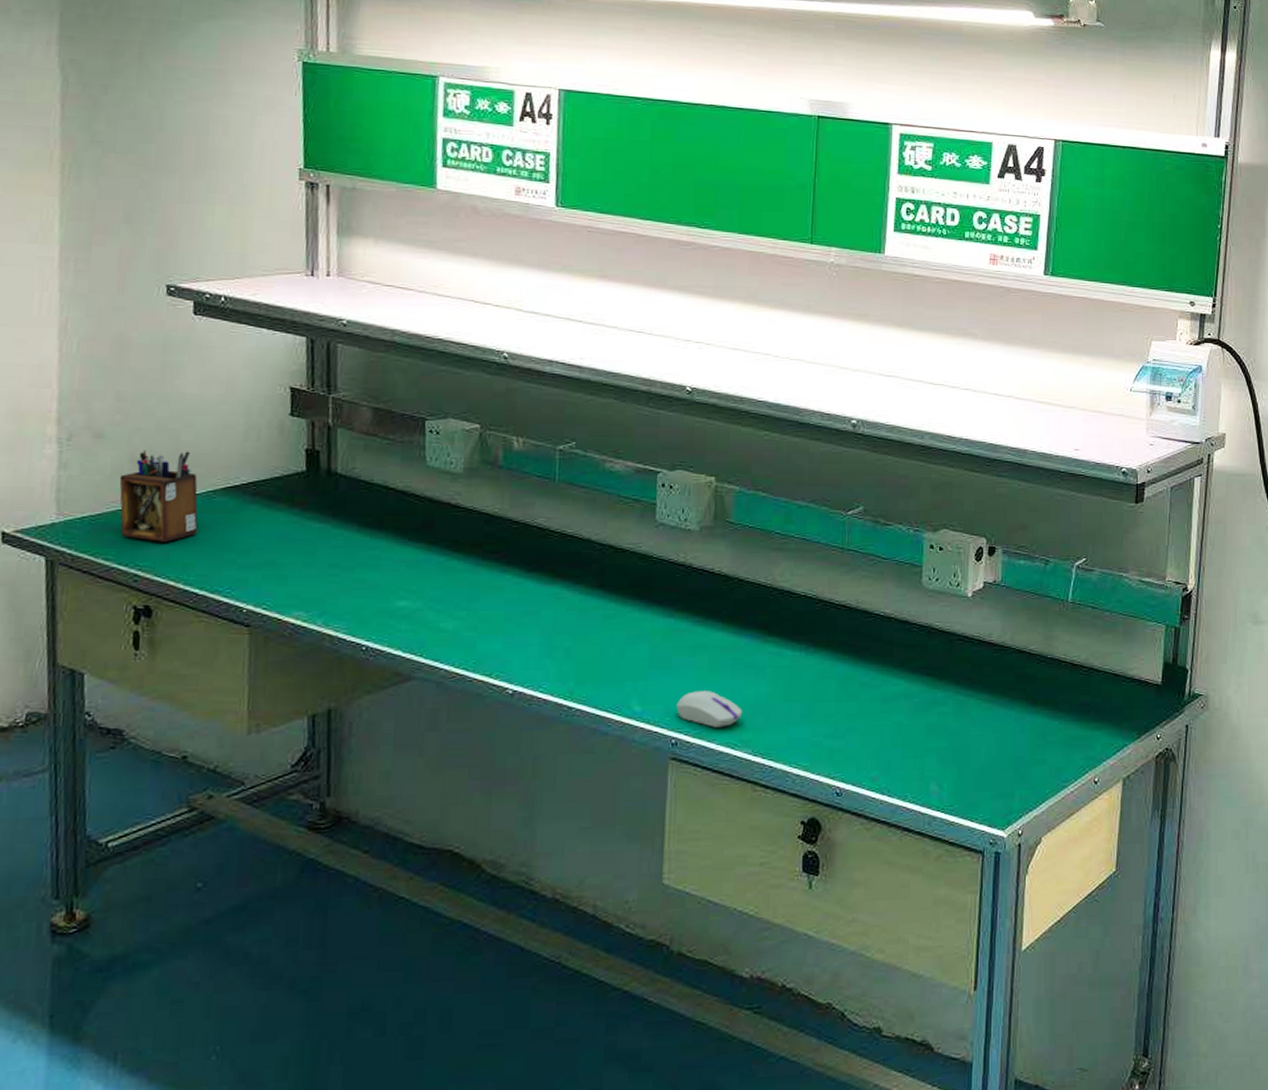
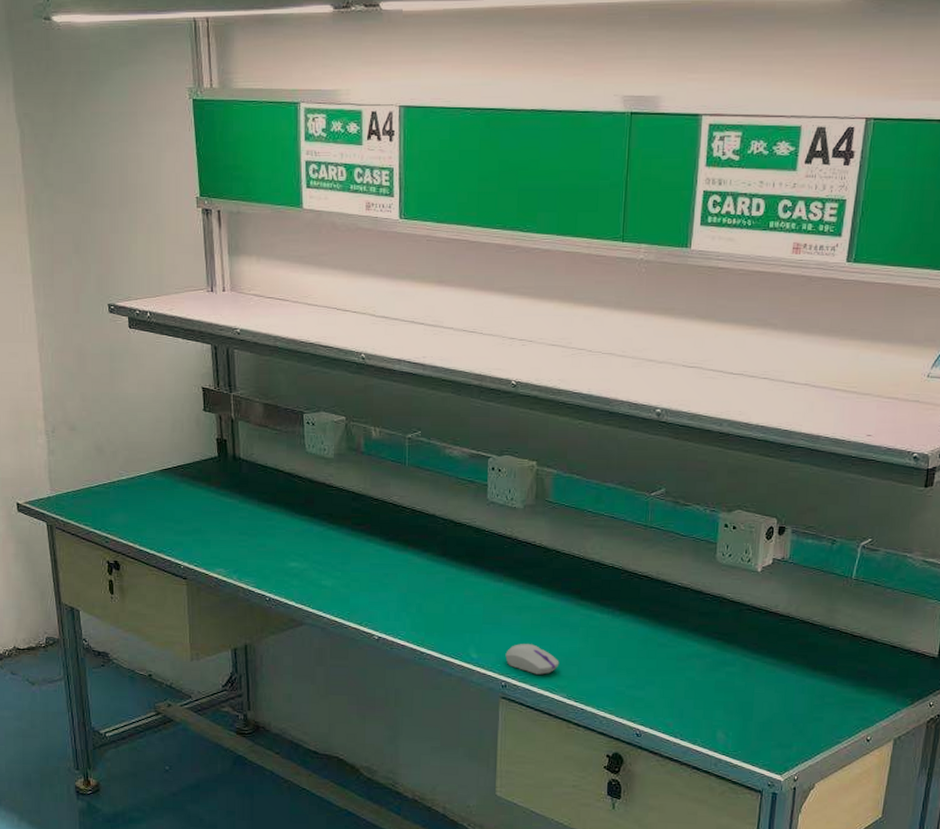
desk organizer: present [119,450,198,542] -> none [89,440,145,512]

